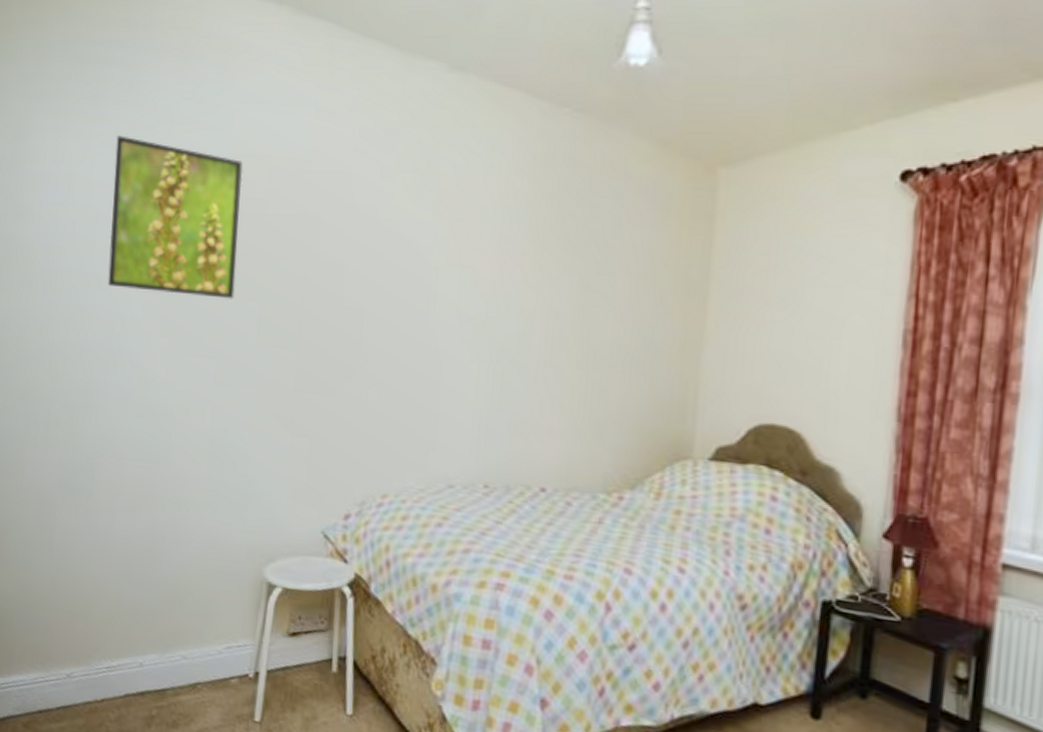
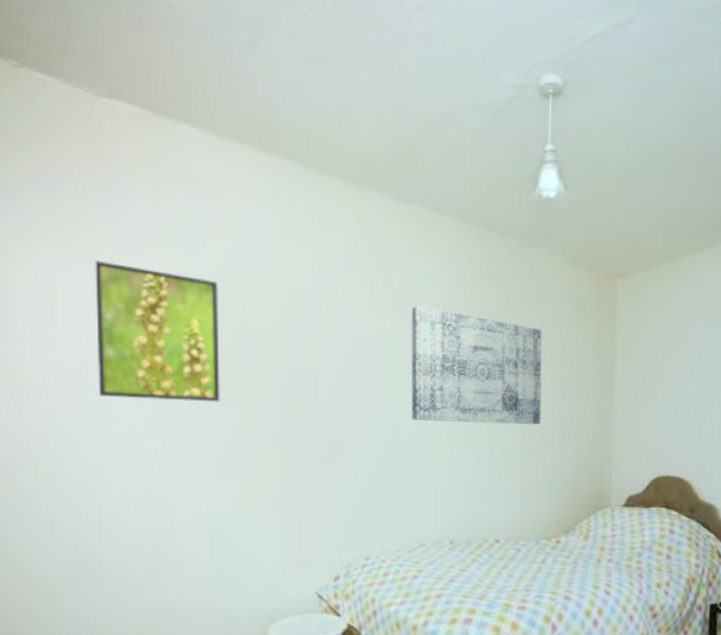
wall art: none [449,195,618,348] -> present [411,306,542,425]

